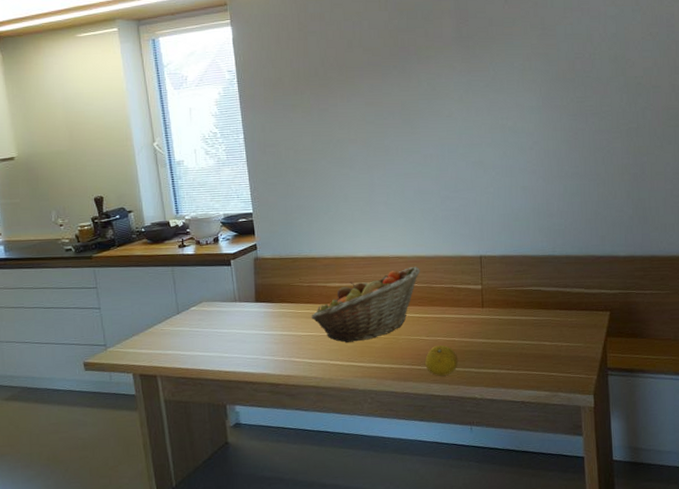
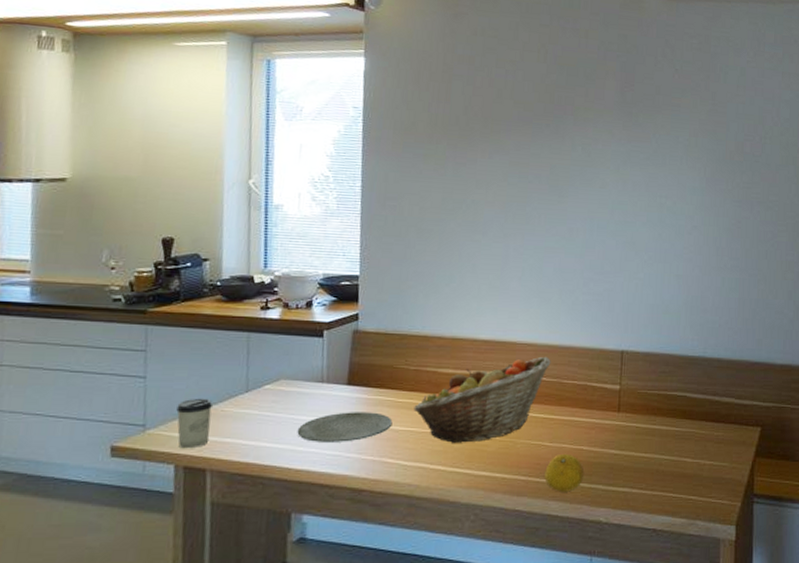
cup: none [127,321,156,360] -> present [176,398,212,447]
plate: none [221,322,296,349] -> present [297,412,393,442]

